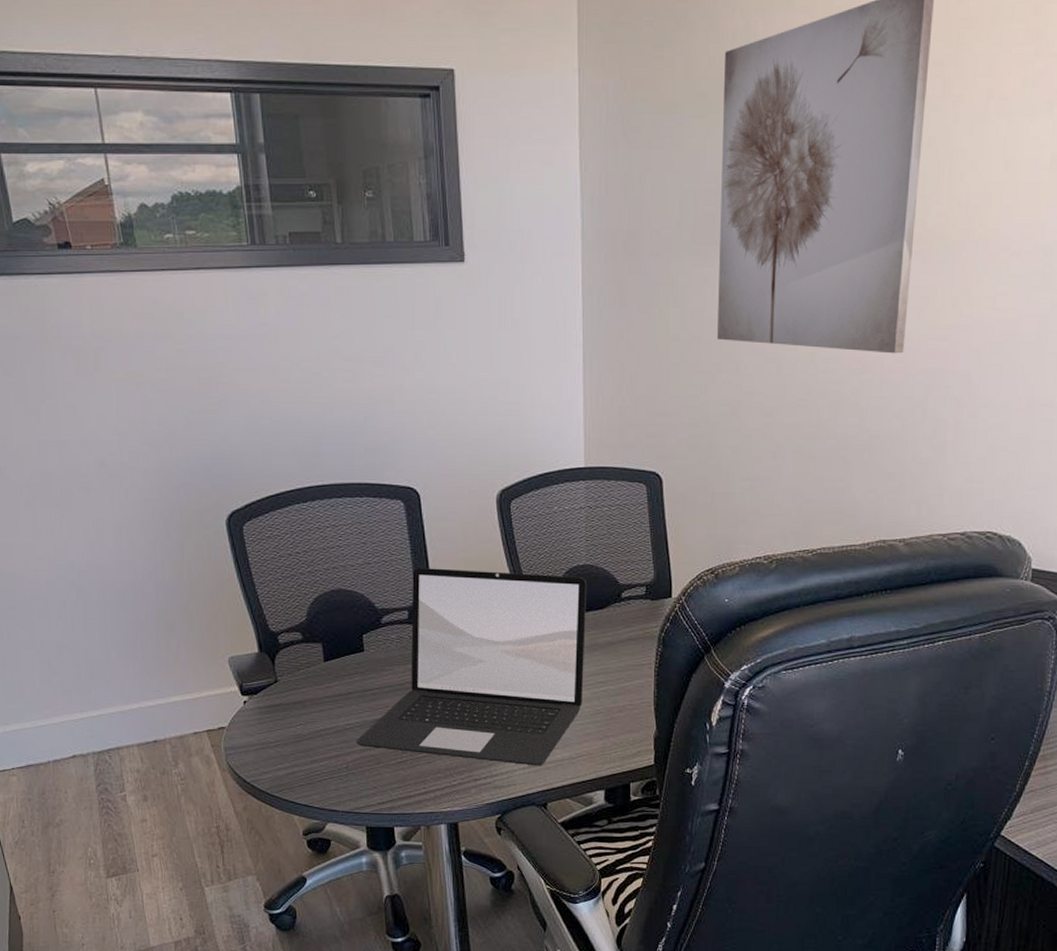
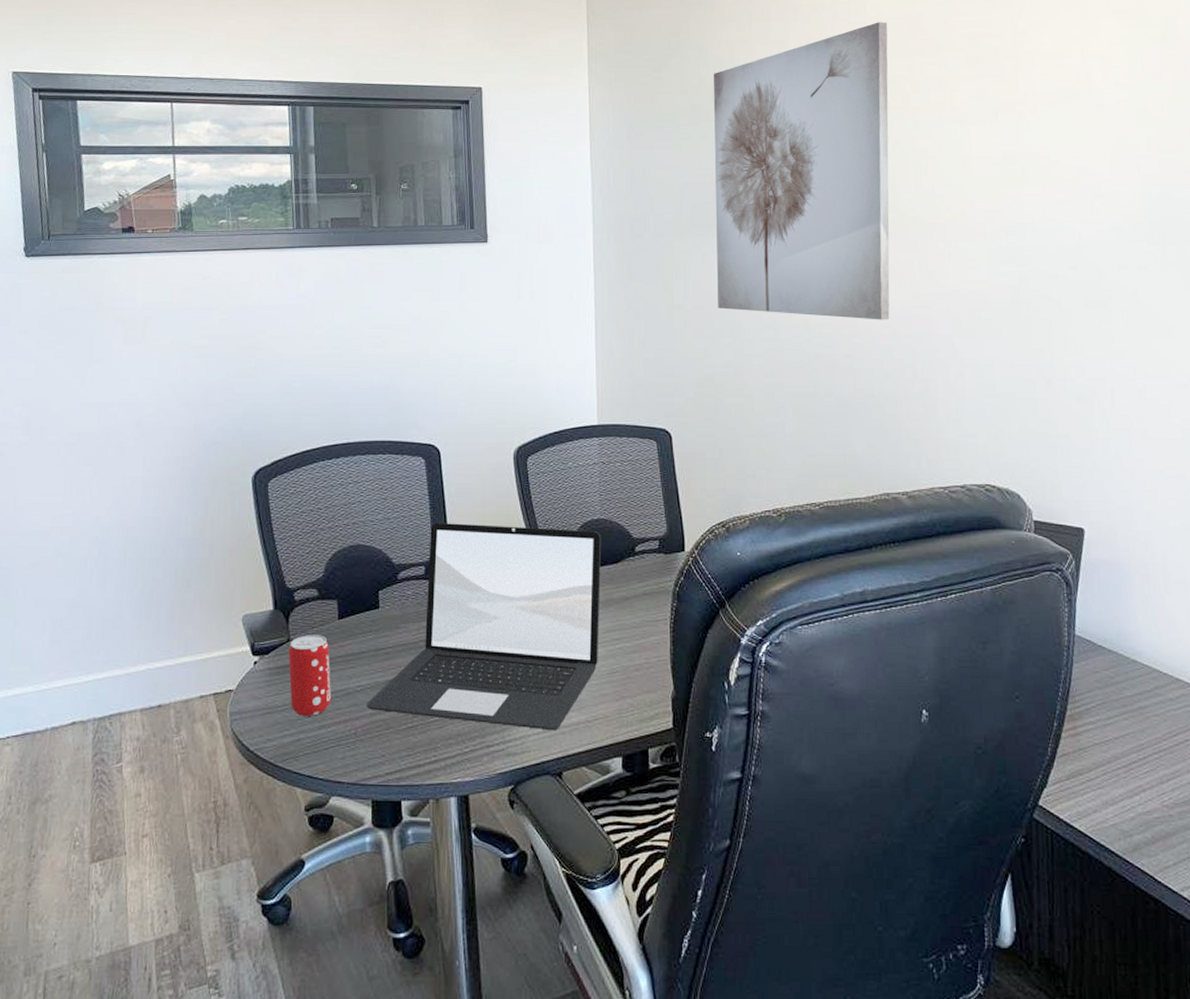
beverage can: none [276,676,322,751] -> present [288,635,332,716]

